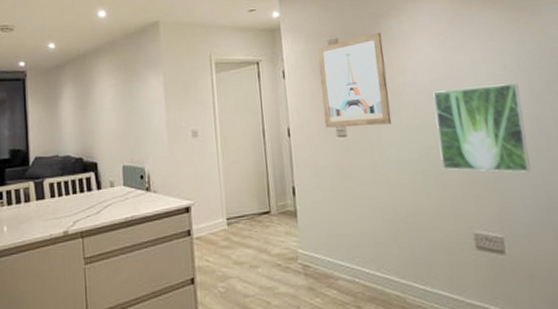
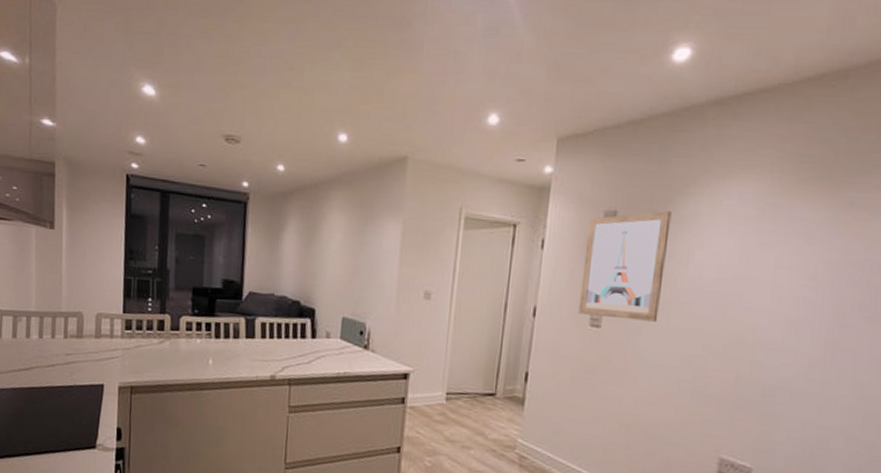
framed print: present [433,83,531,173] -> none [704,293,824,403]

